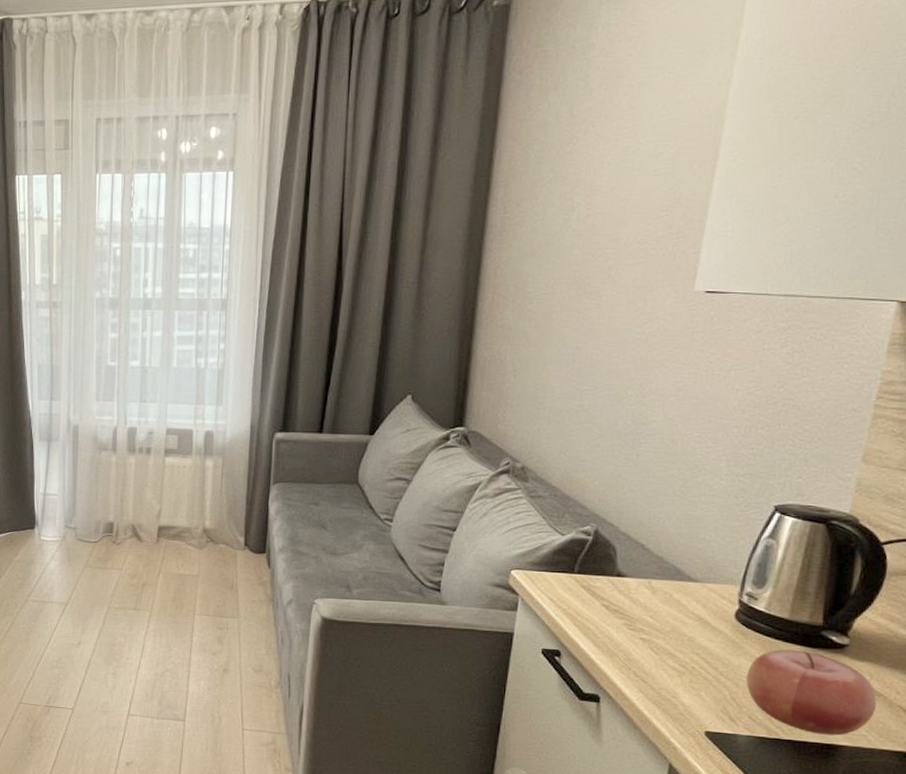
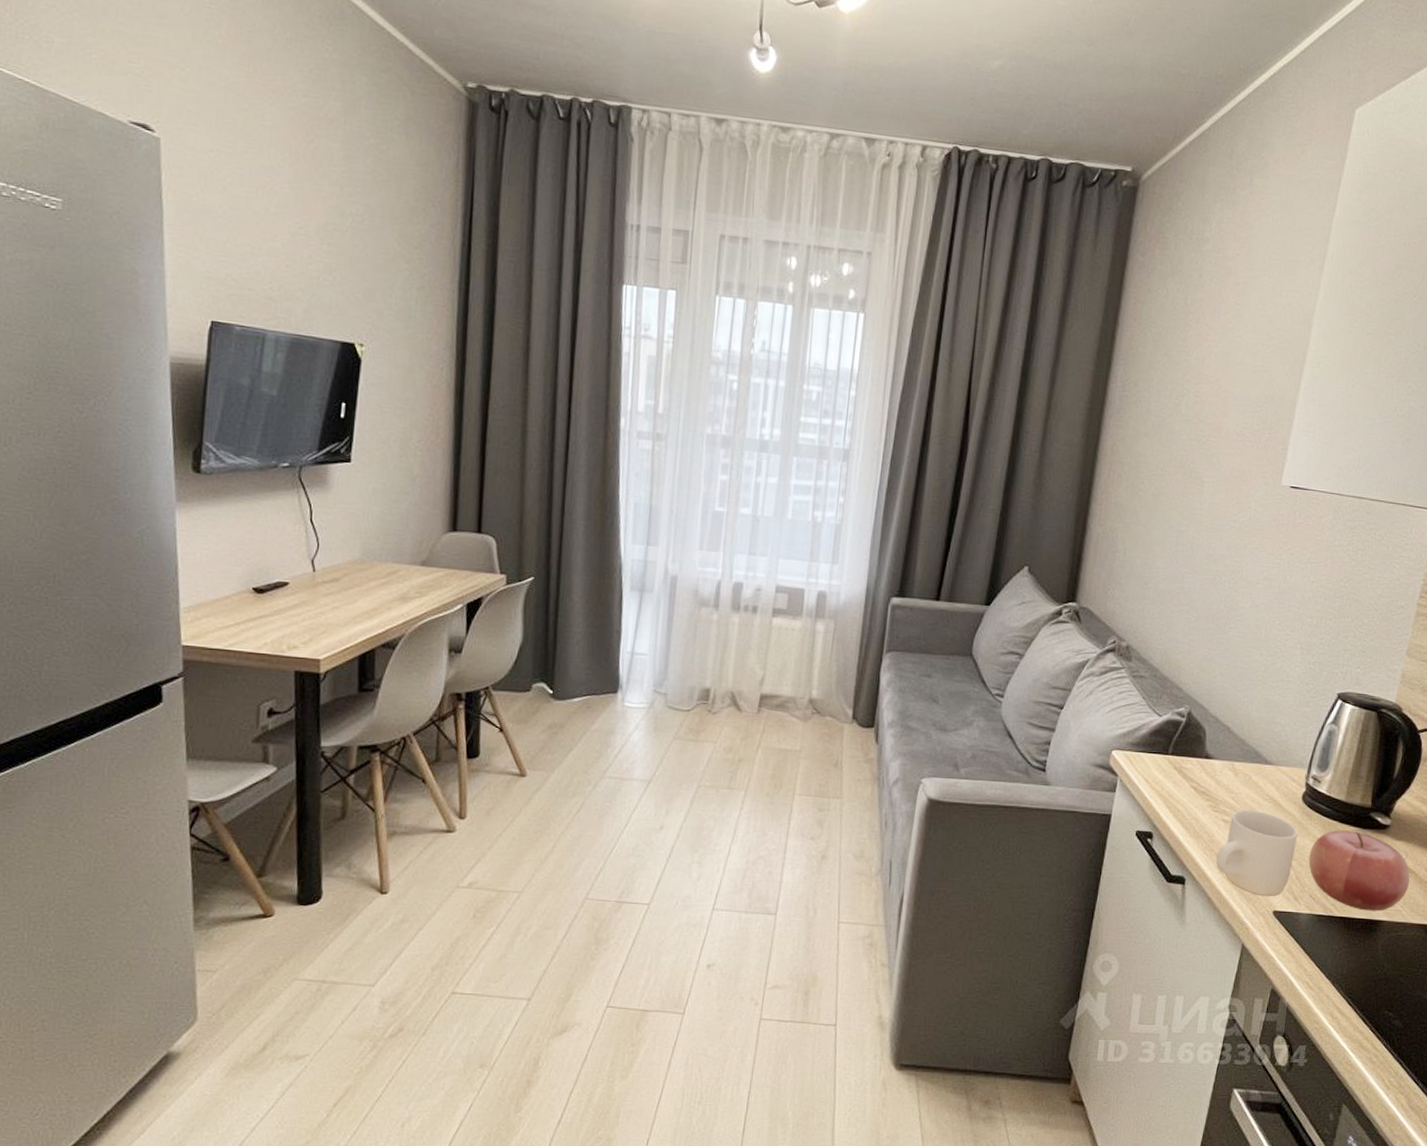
mug: none [634,628,732,717] -> present [1215,809,1298,897]

